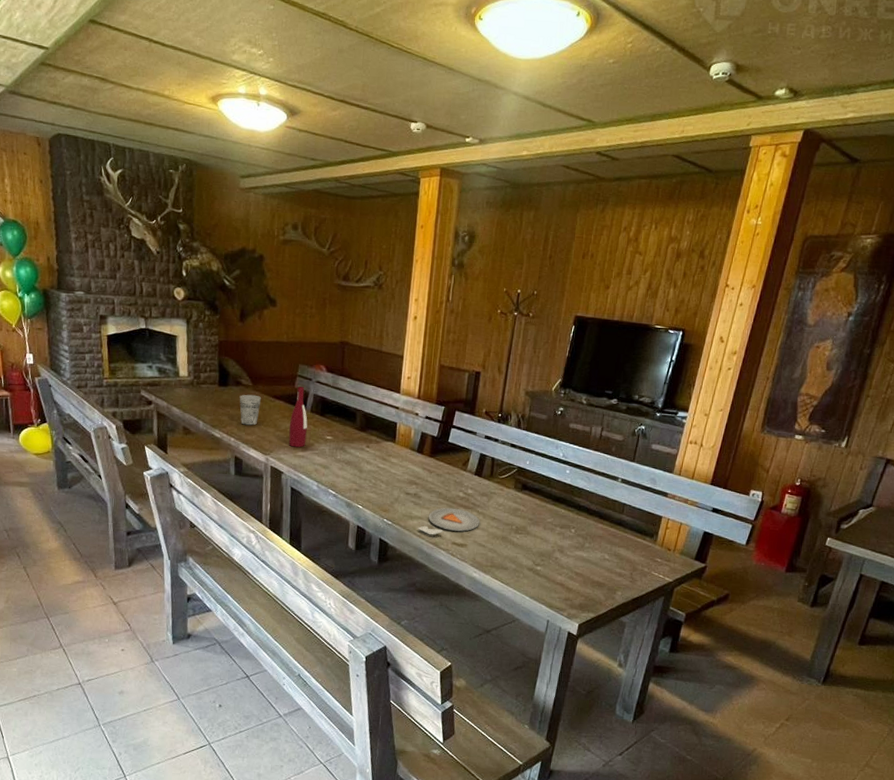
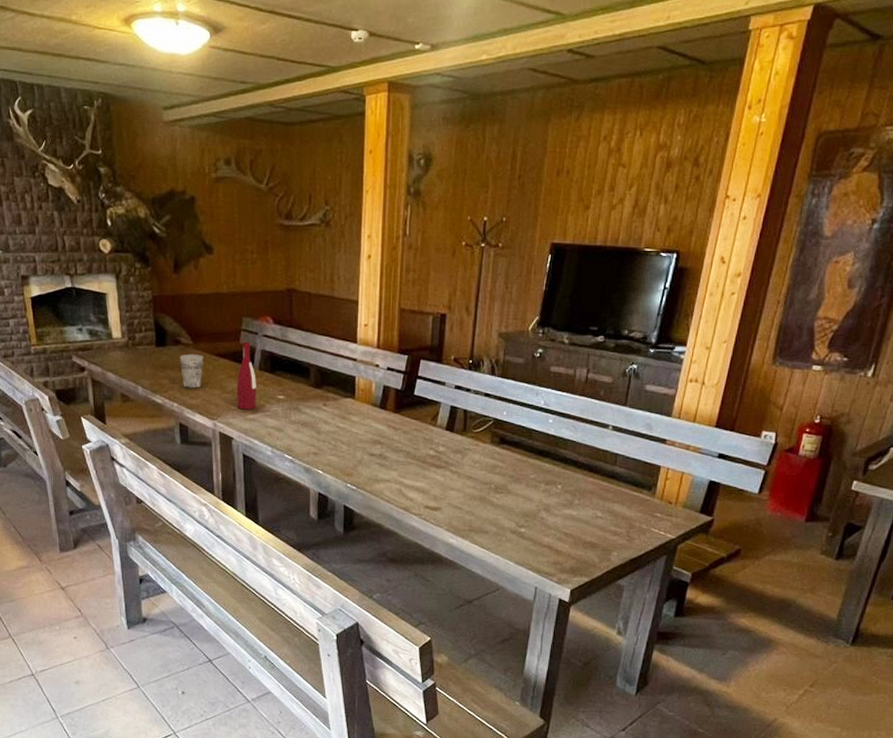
dinner plate: present [418,507,480,535] -> none [385,468,455,499]

